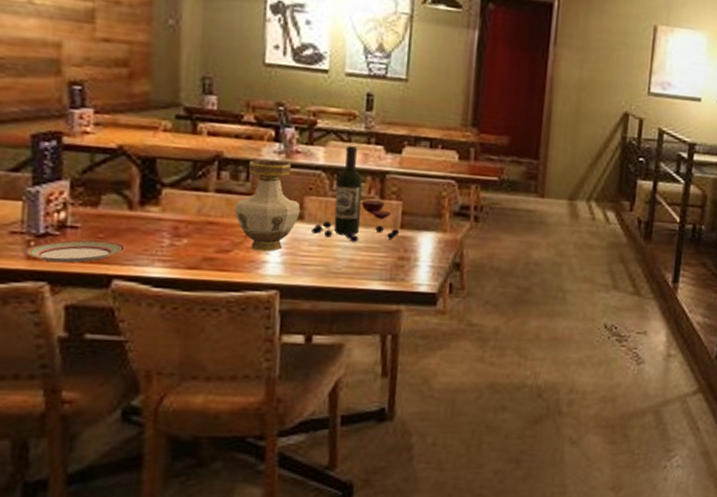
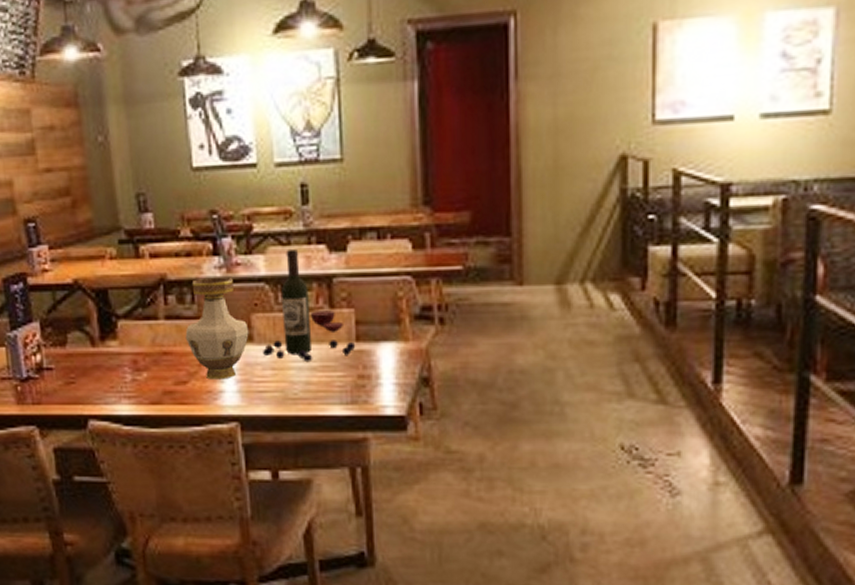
plate: present [23,240,125,263] -> none [13,380,94,406]

